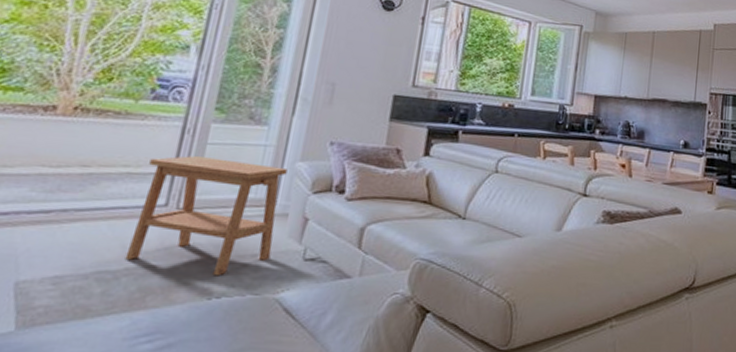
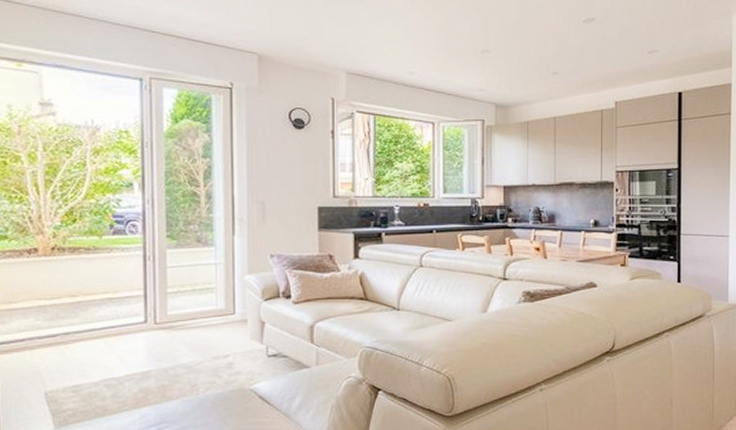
side table: present [125,156,288,277] -> none [123,279,239,375]

